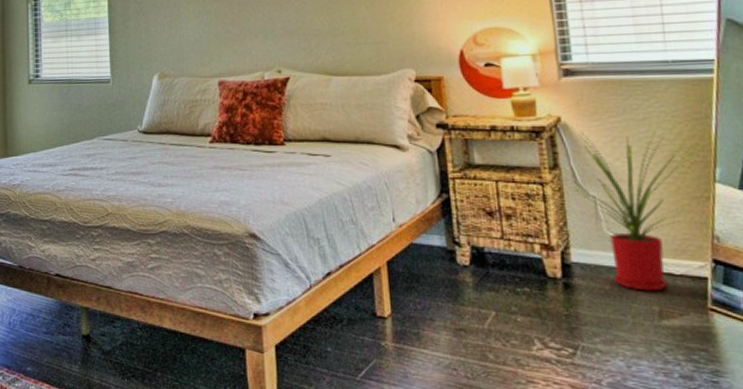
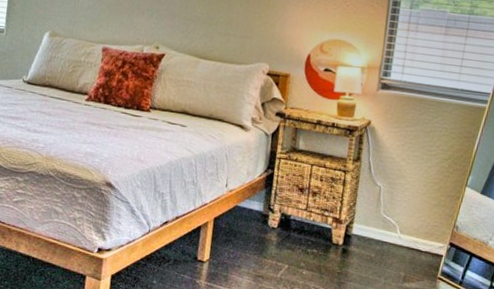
house plant: present [573,133,702,291] -> none [367,136,459,262]

